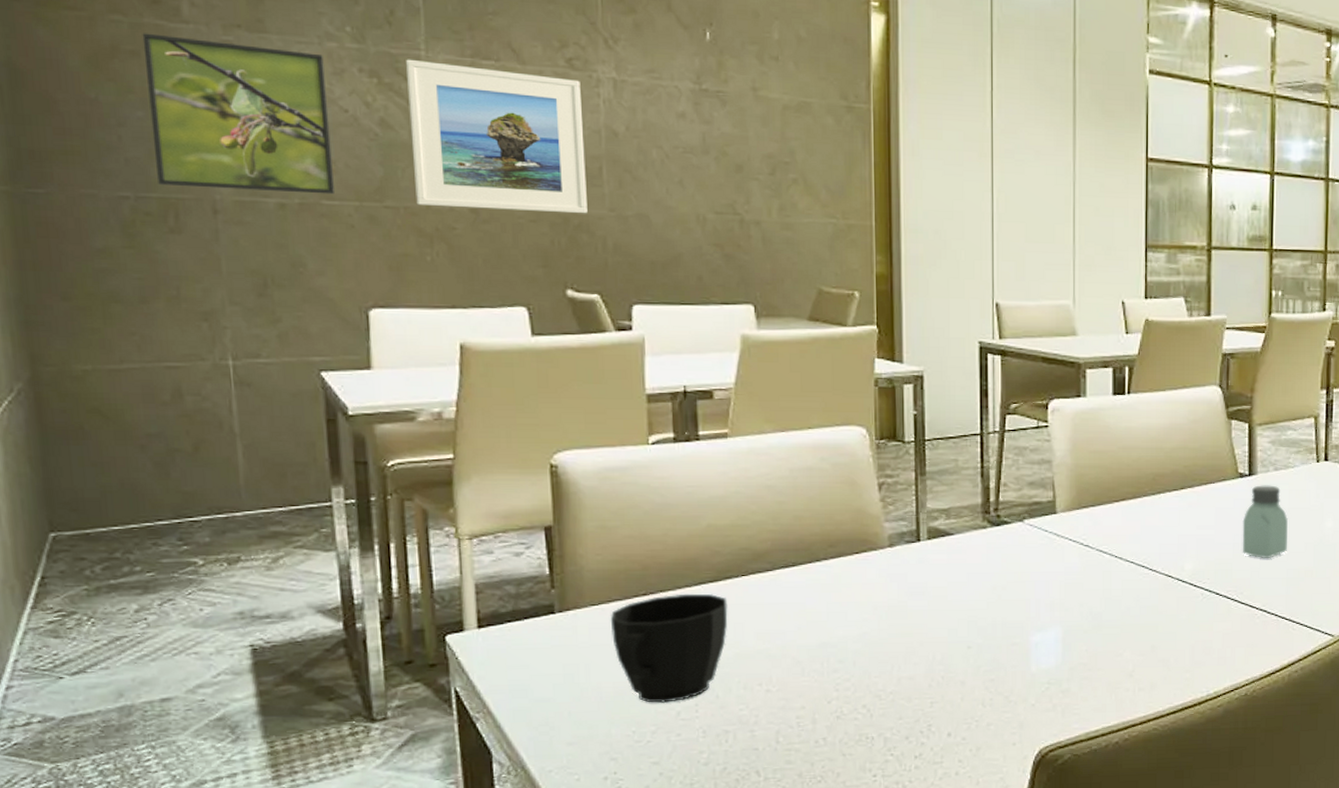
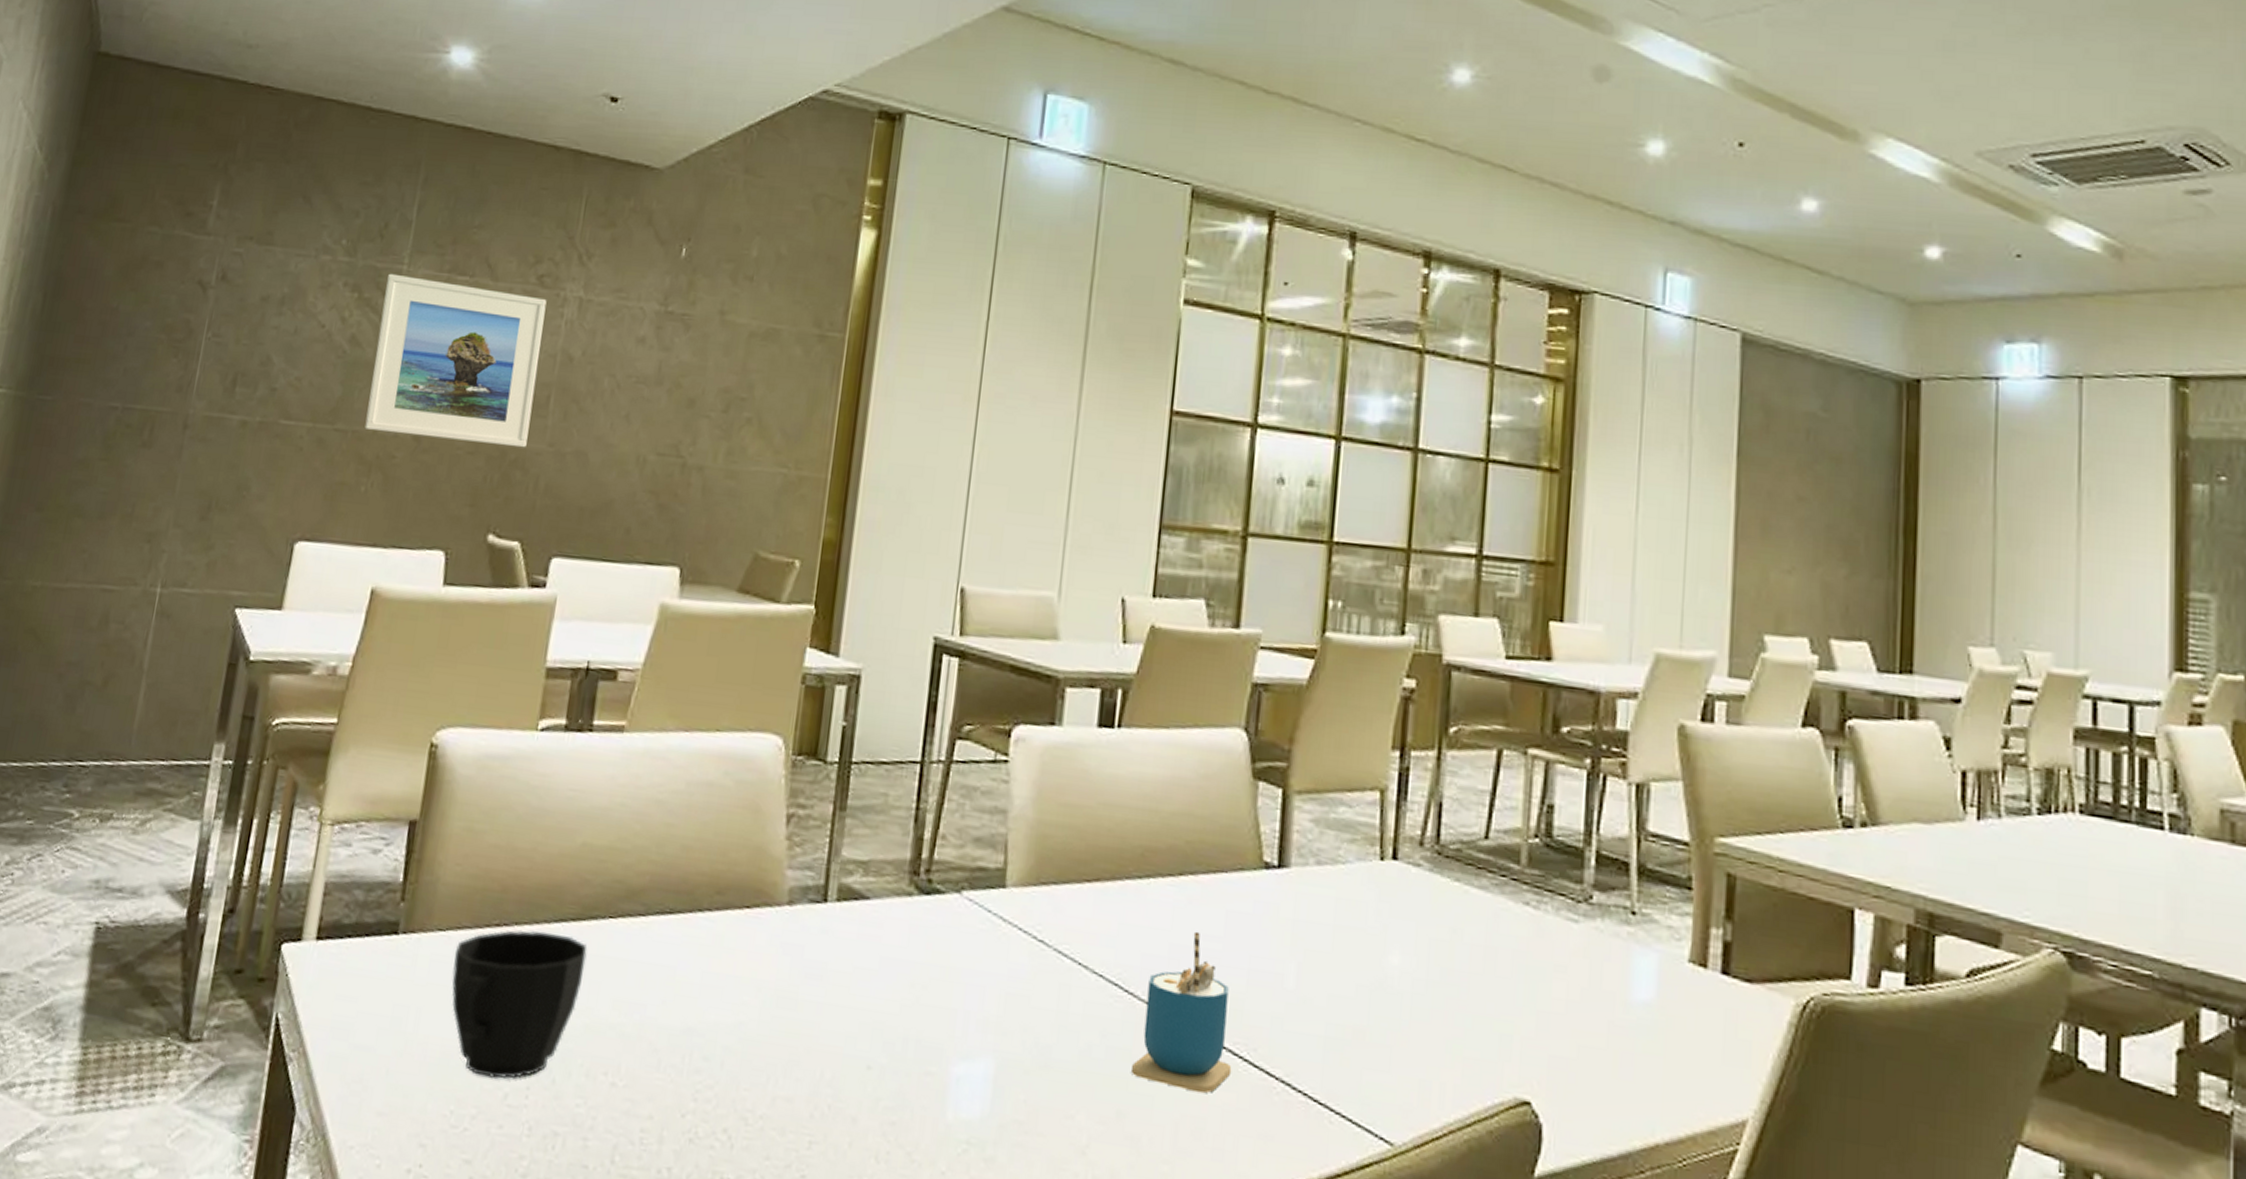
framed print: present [142,33,334,195] -> none [145,244,316,414]
cup: none [1159,524,1227,626] -> present [1132,931,1232,1094]
saltshaker: present [1242,485,1288,559] -> none [1260,884,1332,1001]

